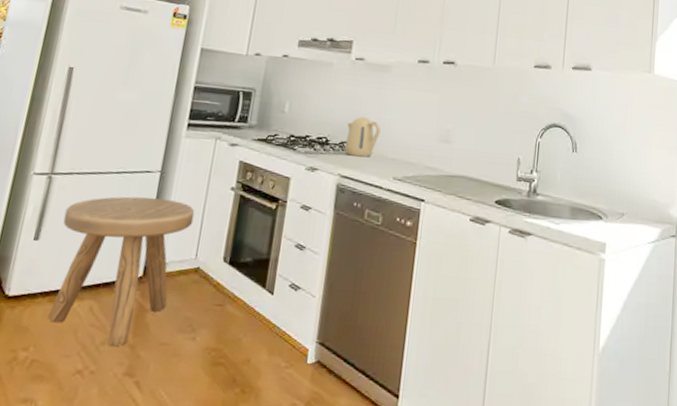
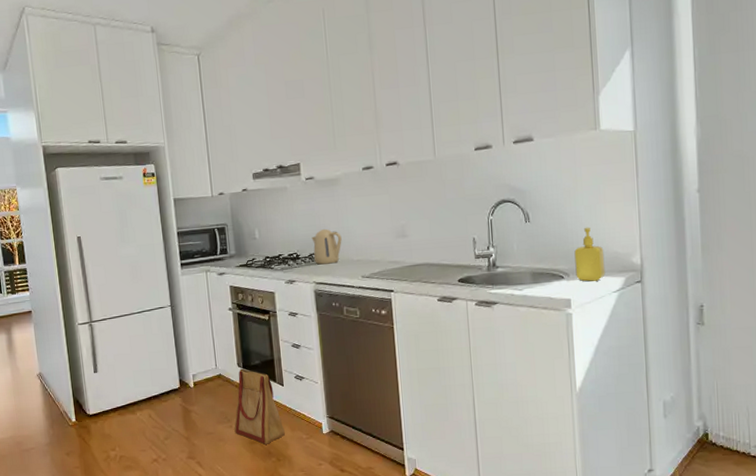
stool: present [47,196,195,347] -> none [109,326,207,440]
shopping bag: none [196,264,261,369] -> present [234,368,285,445]
soap dispenser: none [614,168,644,228] -> present [574,227,605,282]

